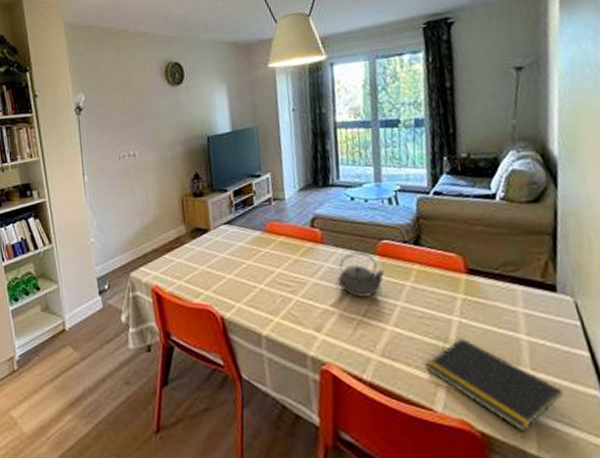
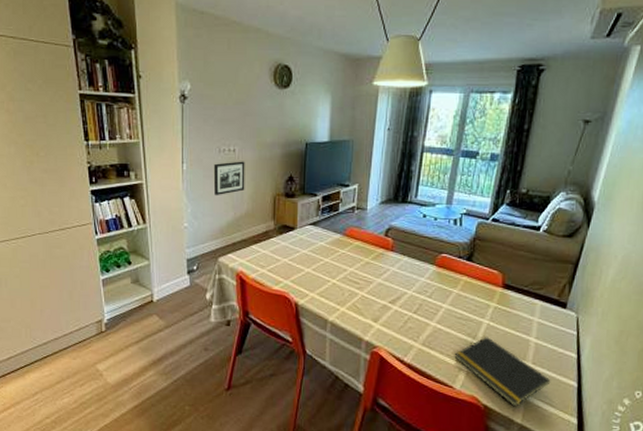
picture frame: none [115,164,150,205] -> present [213,161,245,196]
teapot: present [337,252,385,298] -> none [398,261,439,298]

